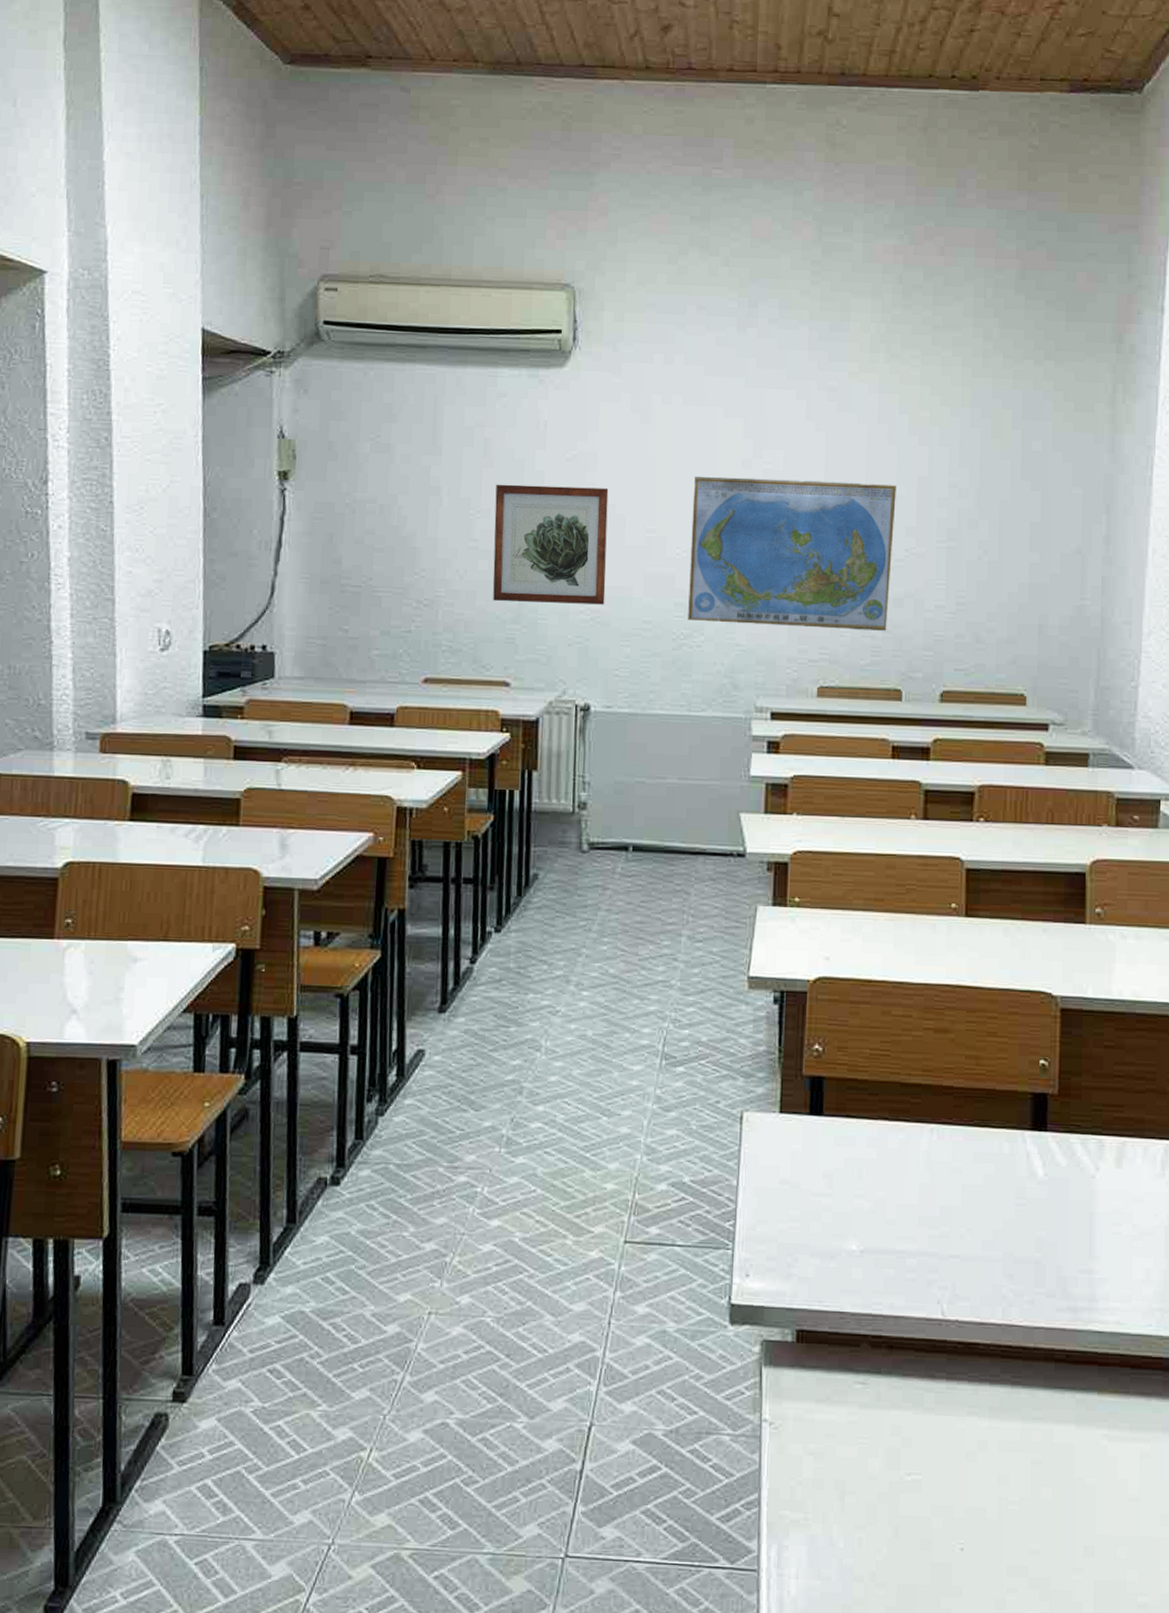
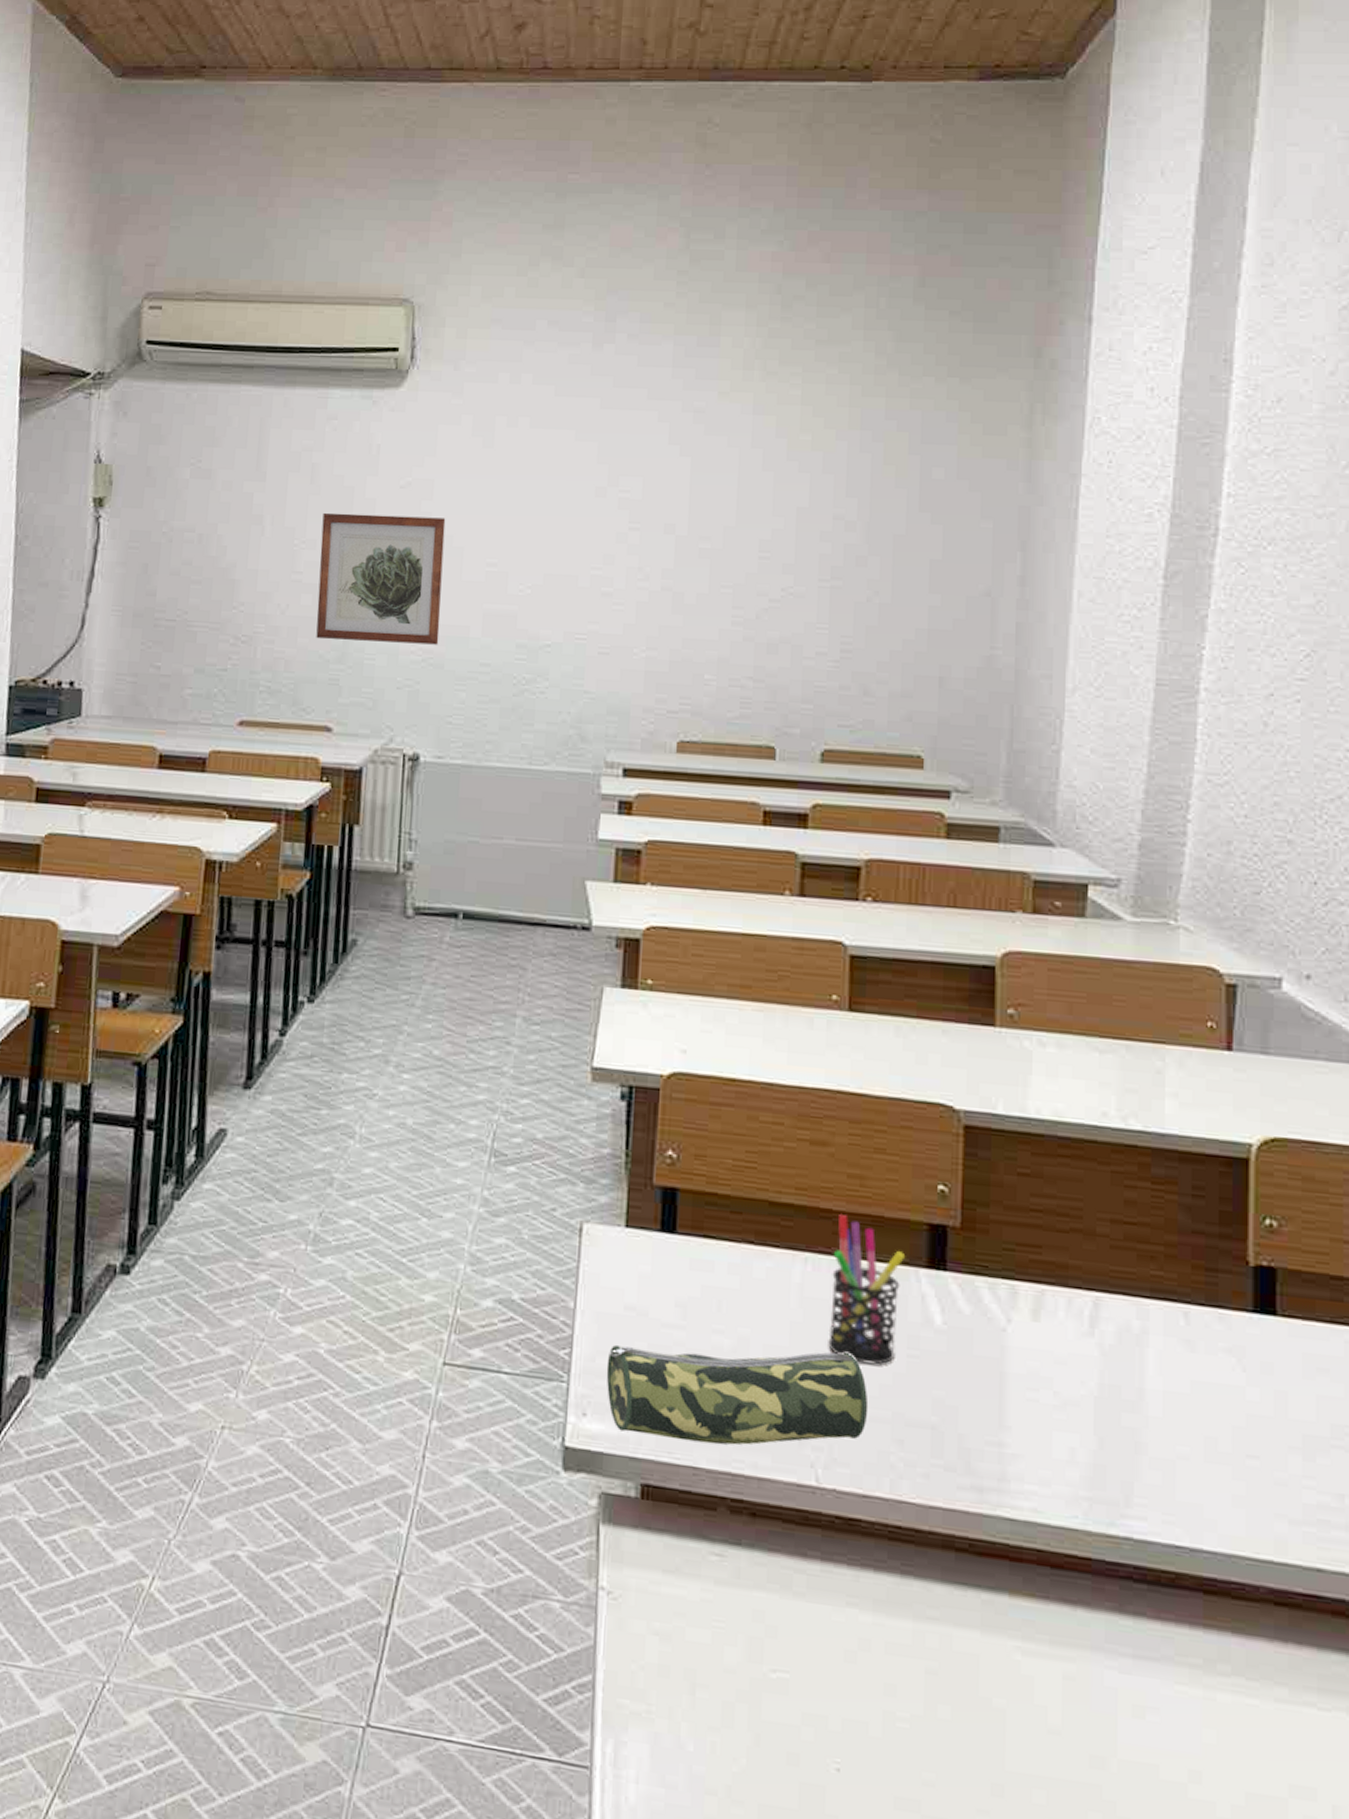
world map: present [688,476,897,631] -> none [531,505,772,680]
pencil case: none [765,1206,984,1291] -> present [606,1344,869,1445]
pen holder: none [951,1089,1013,1214] -> present [828,1213,905,1366]

